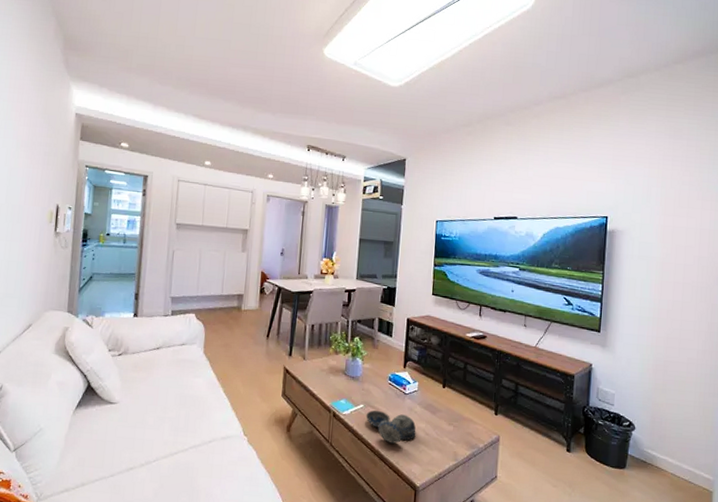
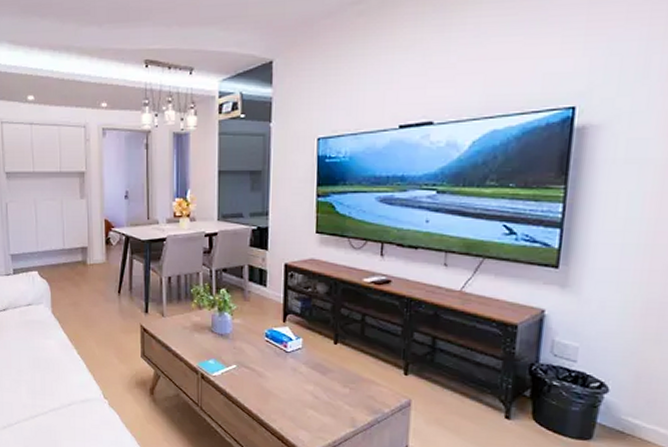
decorative bowl: present [366,410,416,444] -> none [240,371,303,408]

